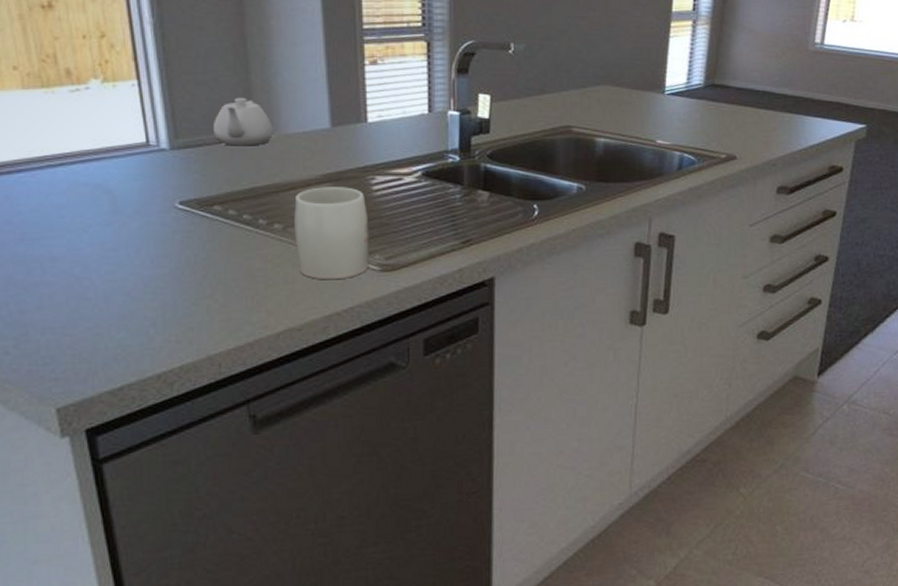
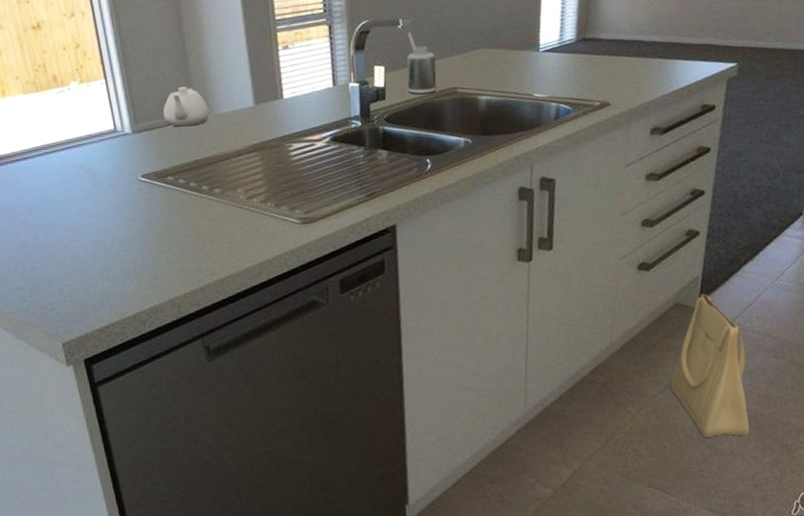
mug: present [294,187,370,280] -> none [229,154,292,234]
soap dispenser: none [516,58,550,131] -> present [406,32,437,95]
shopping bag: none [784,366,863,522] -> present [669,293,750,438]

